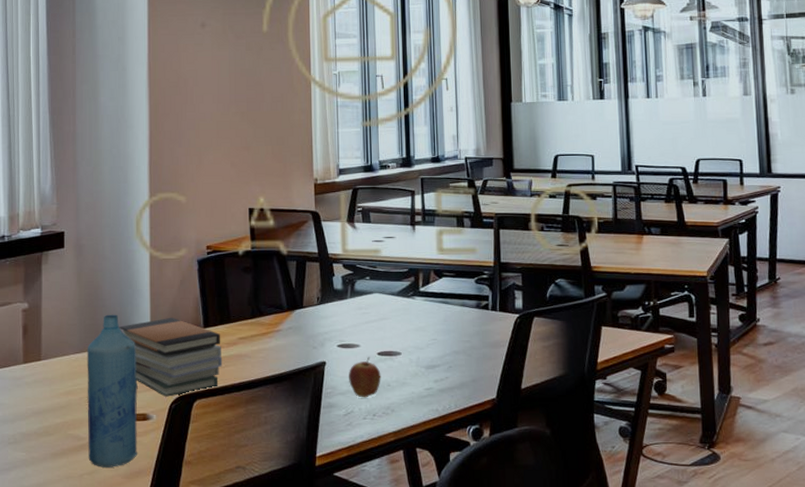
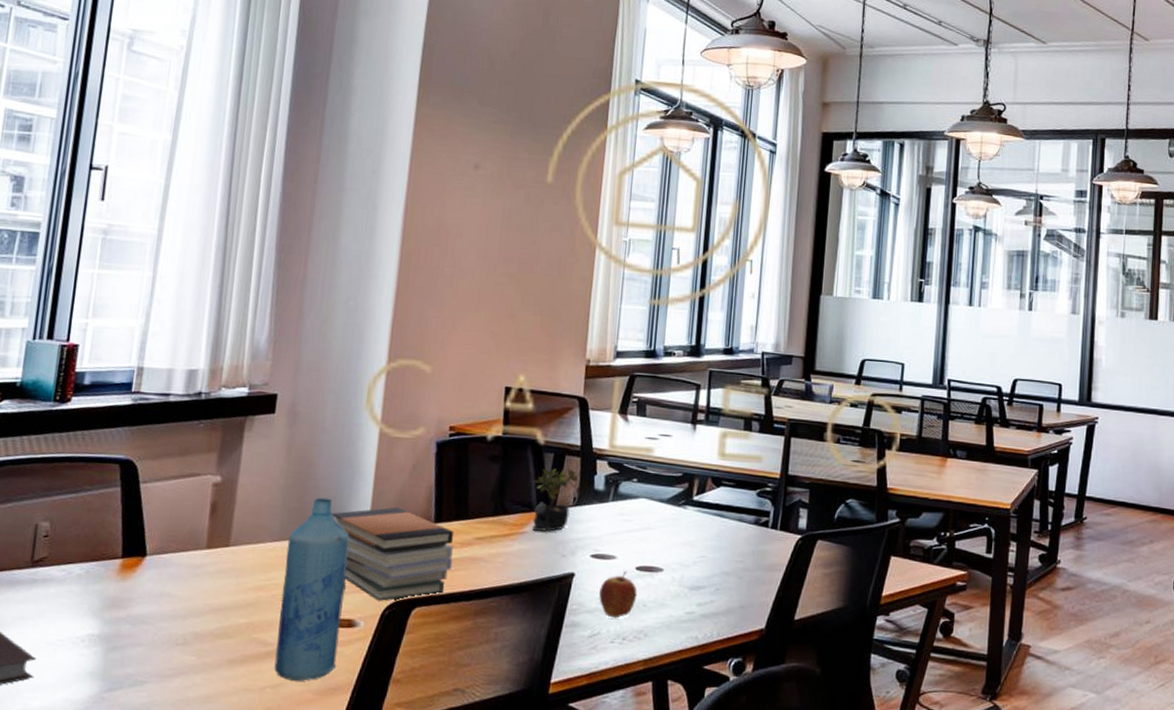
succulent plant: none [282,270,321,328] -> present [531,466,581,532]

